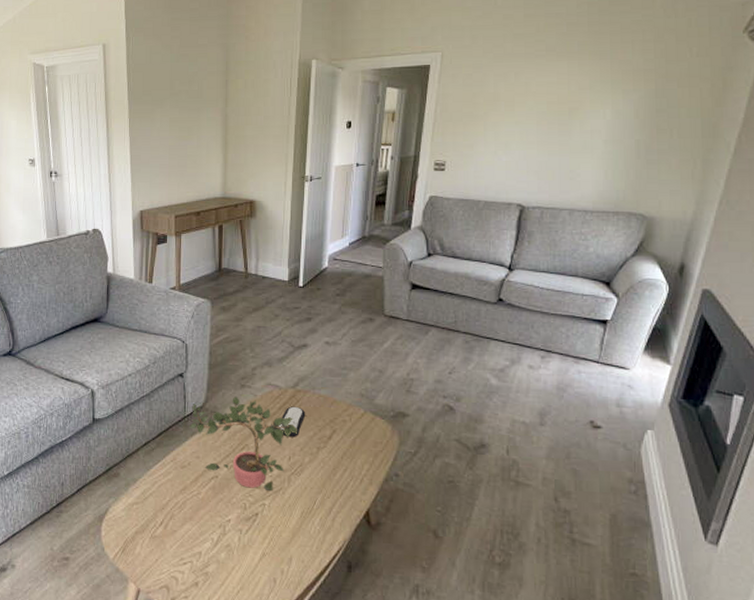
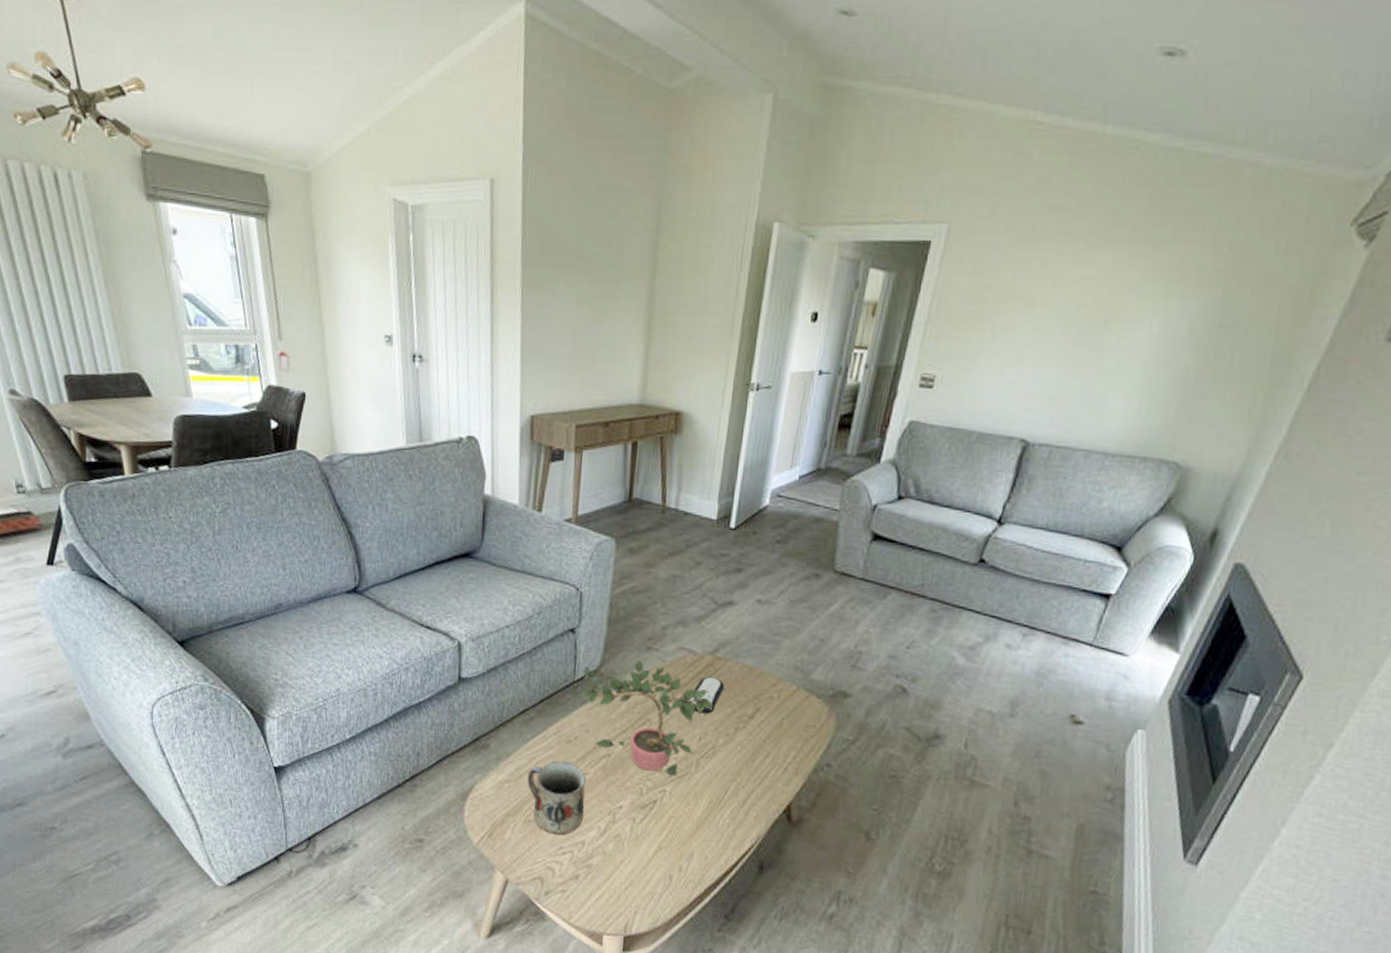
mug: none [152,483,200,548] -> present [527,760,586,836]

